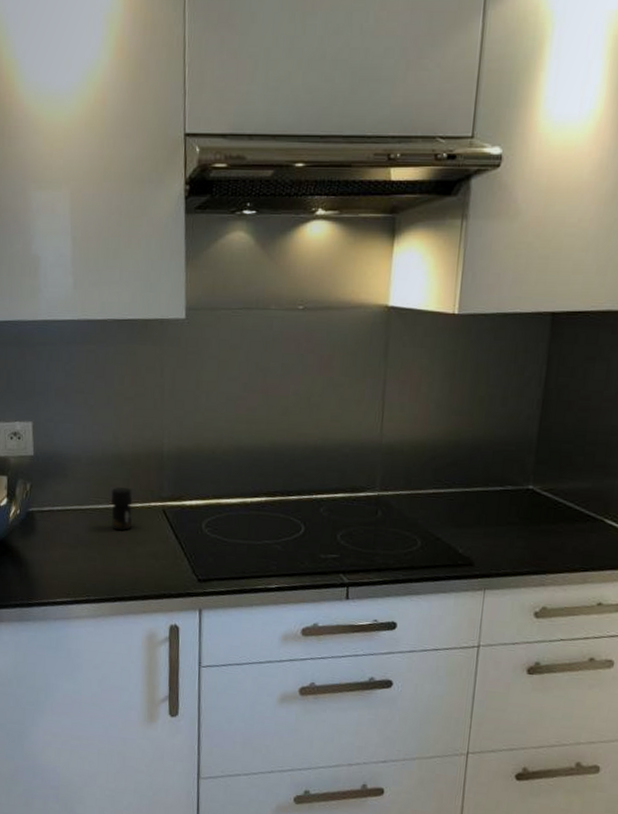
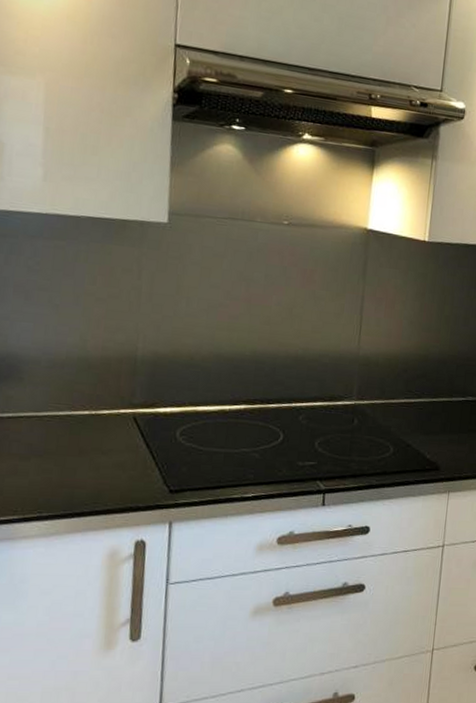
jar: present [111,487,133,530] -> none [73,392,99,439]

